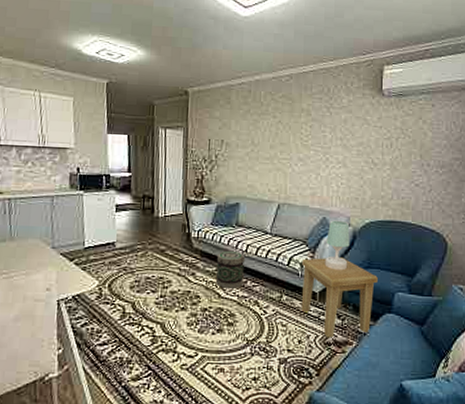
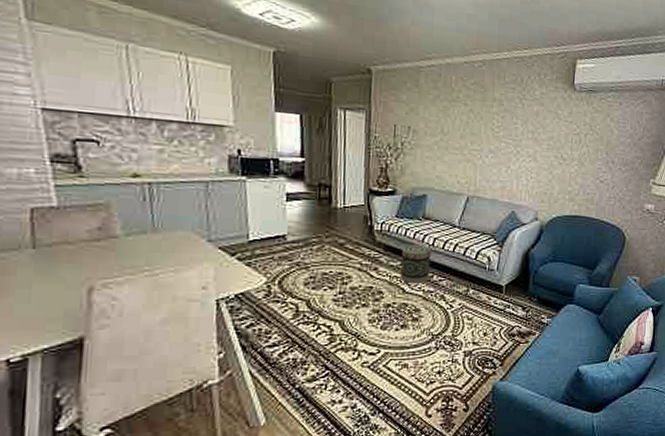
side table: present [301,257,378,338] -> none [487,251,562,330]
table lamp: present [324,220,350,271] -> none [512,214,538,264]

